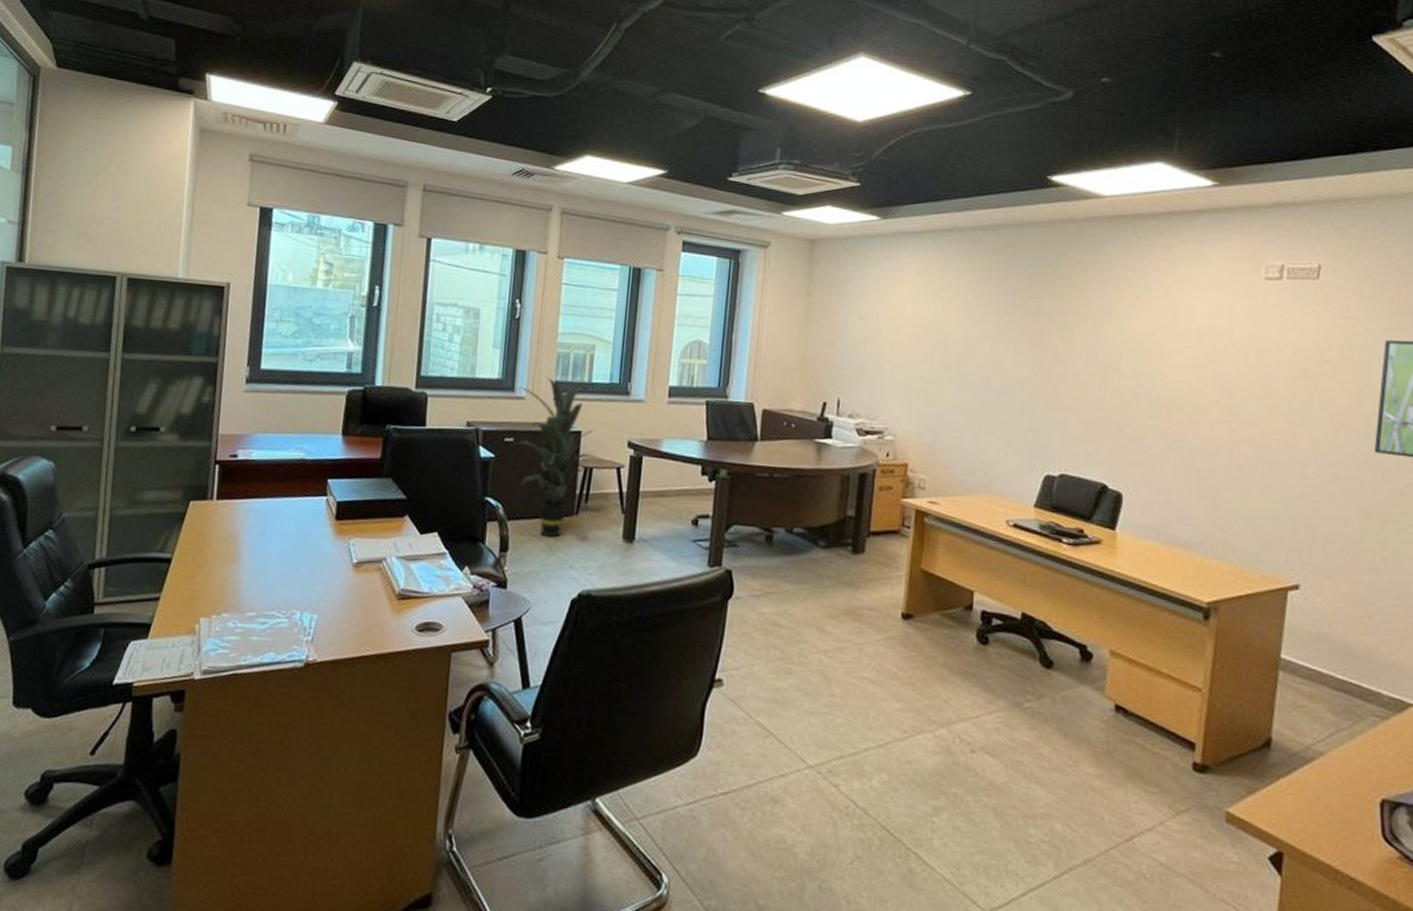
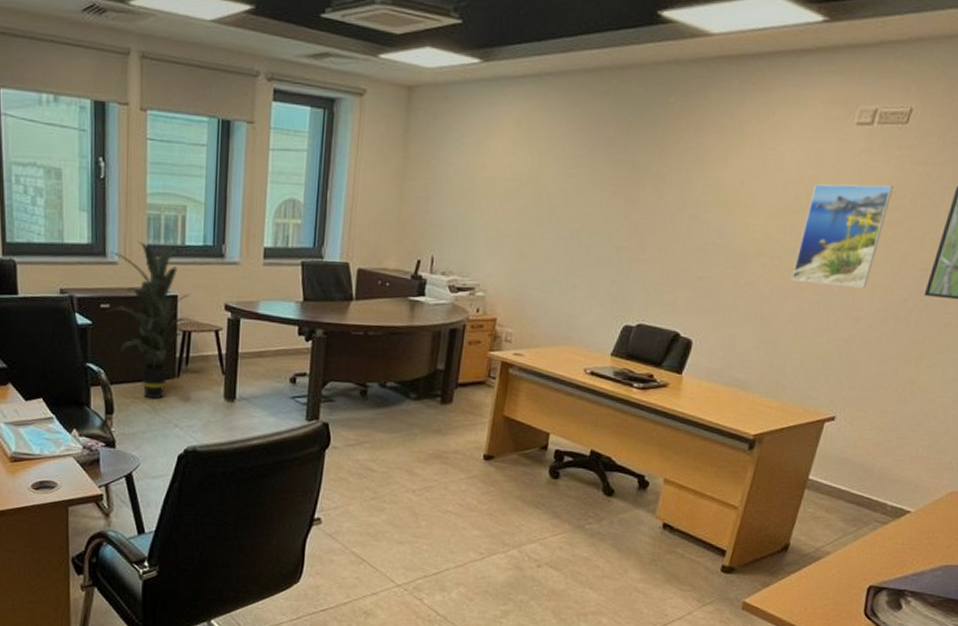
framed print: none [1221,336,1316,443] -> present [791,184,893,288]

